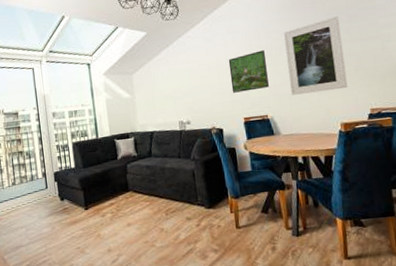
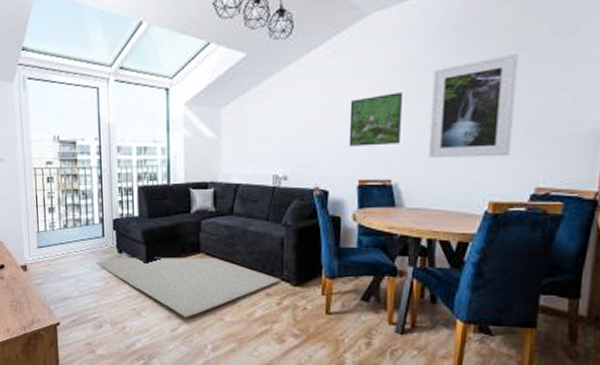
rug: none [42,193,197,249] -> present [96,257,281,318]

